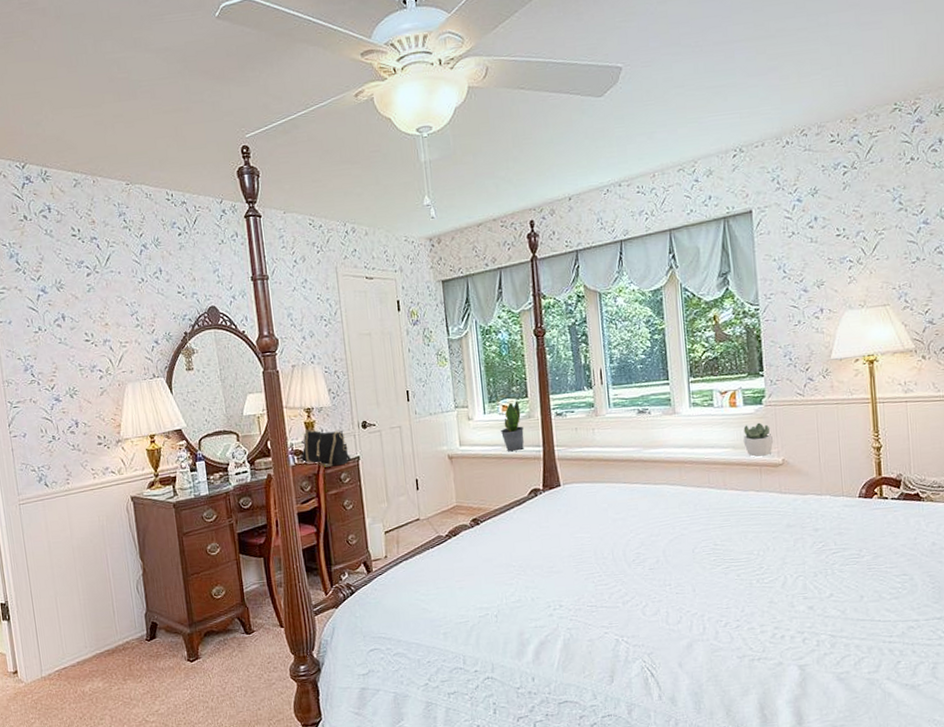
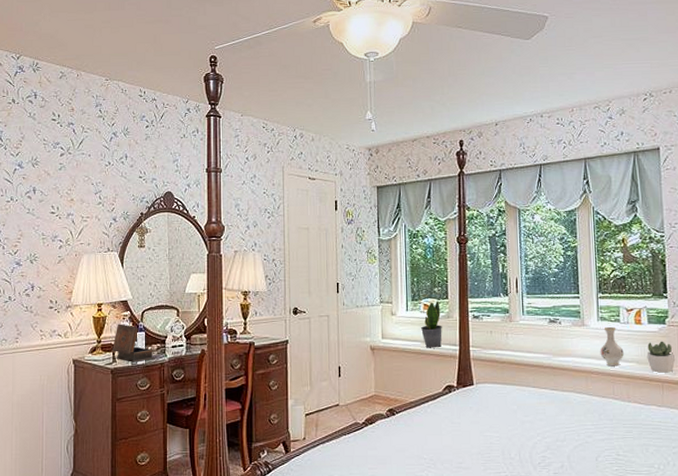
jewelry box: none [171,454,218,494] -> present [112,324,154,363]
handbag: present [301,429,352,467] -> none [235,311,281,348]
vase: none [693,412,719,455] -> present [600,326,624,367]

